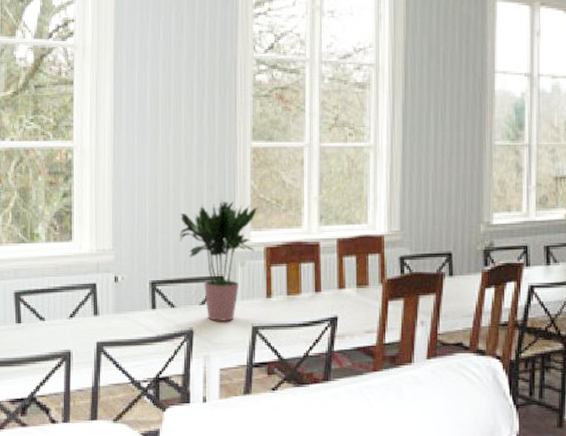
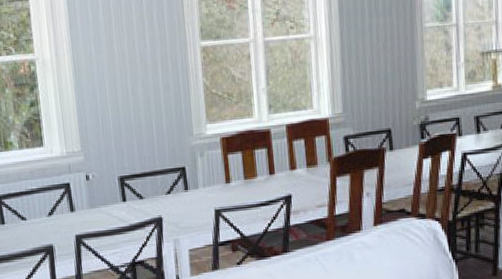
potted plant: present [179,199,258,321] -> none [140,97,212,208]

